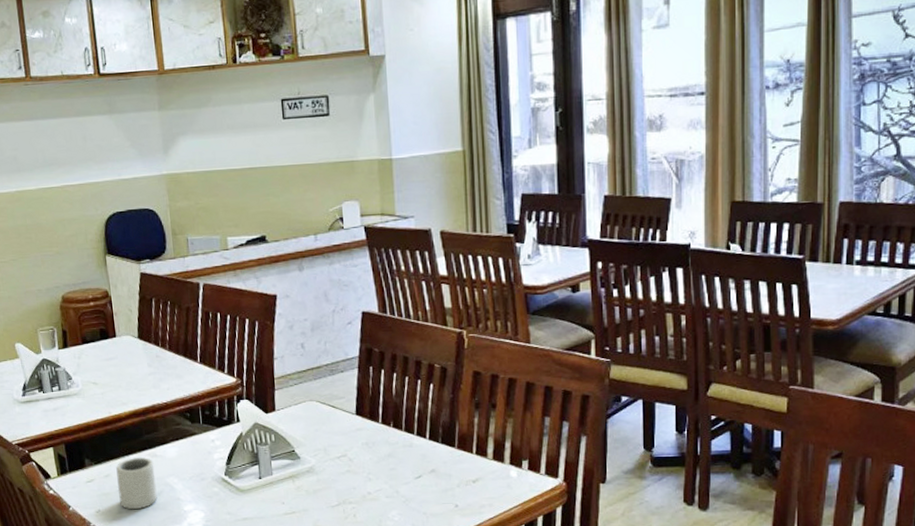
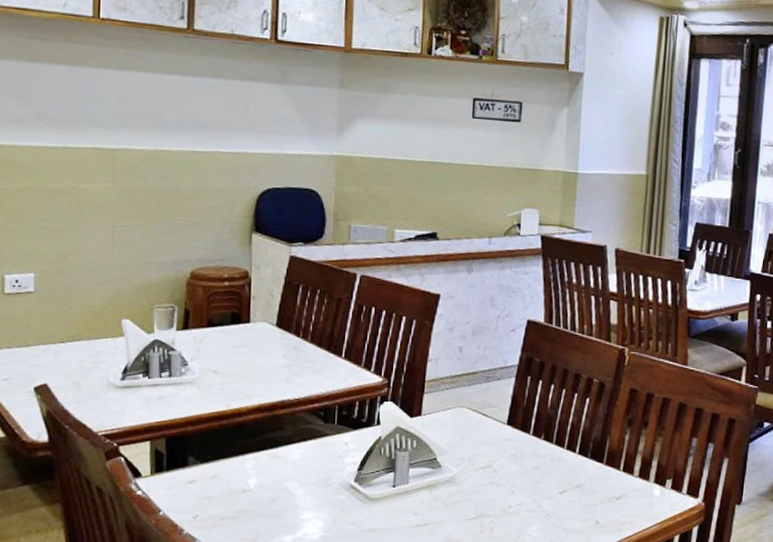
cup: present [116,457,158,510] -> none [224,458,273,517]

